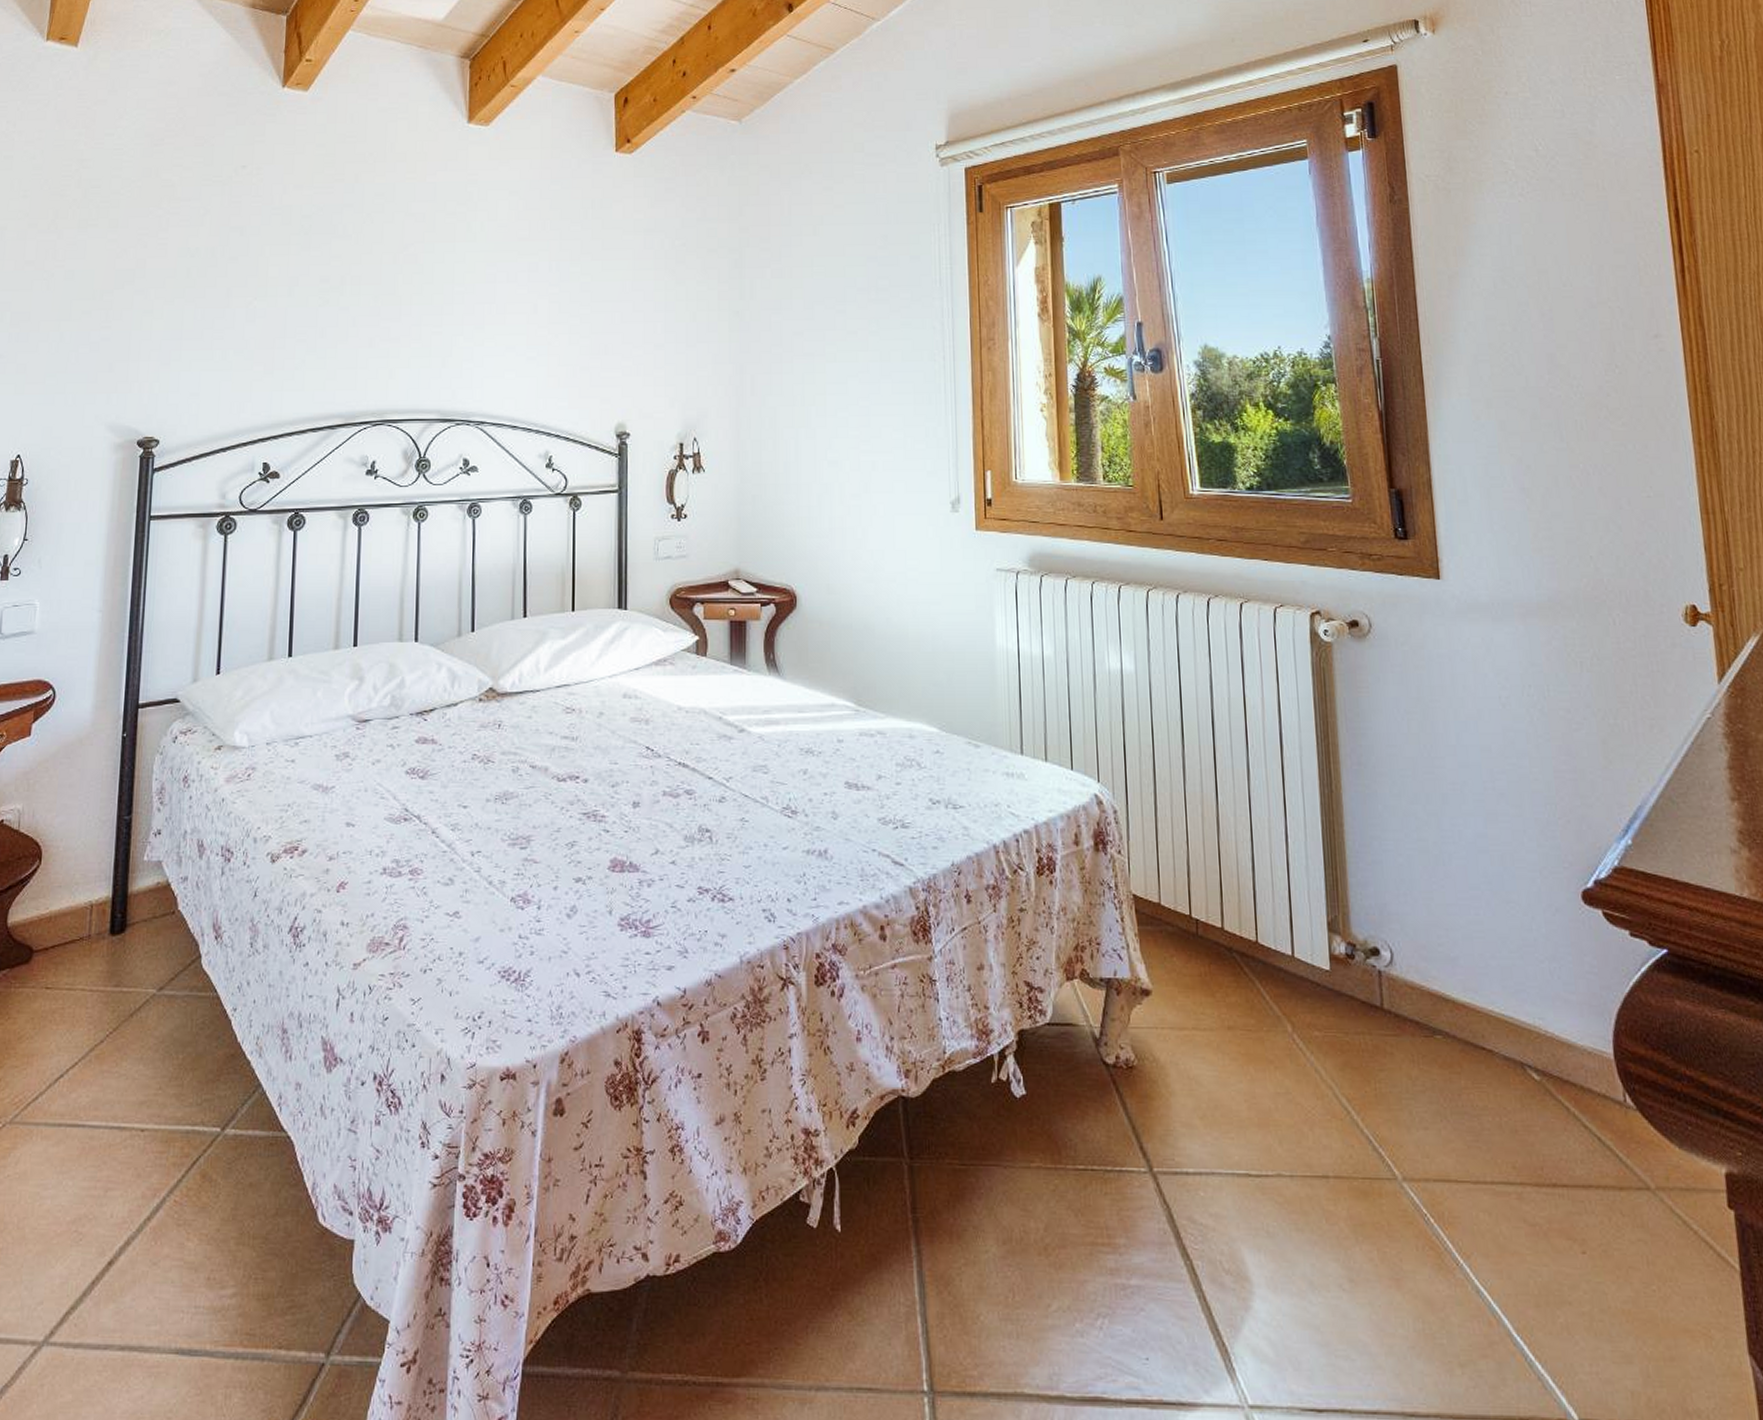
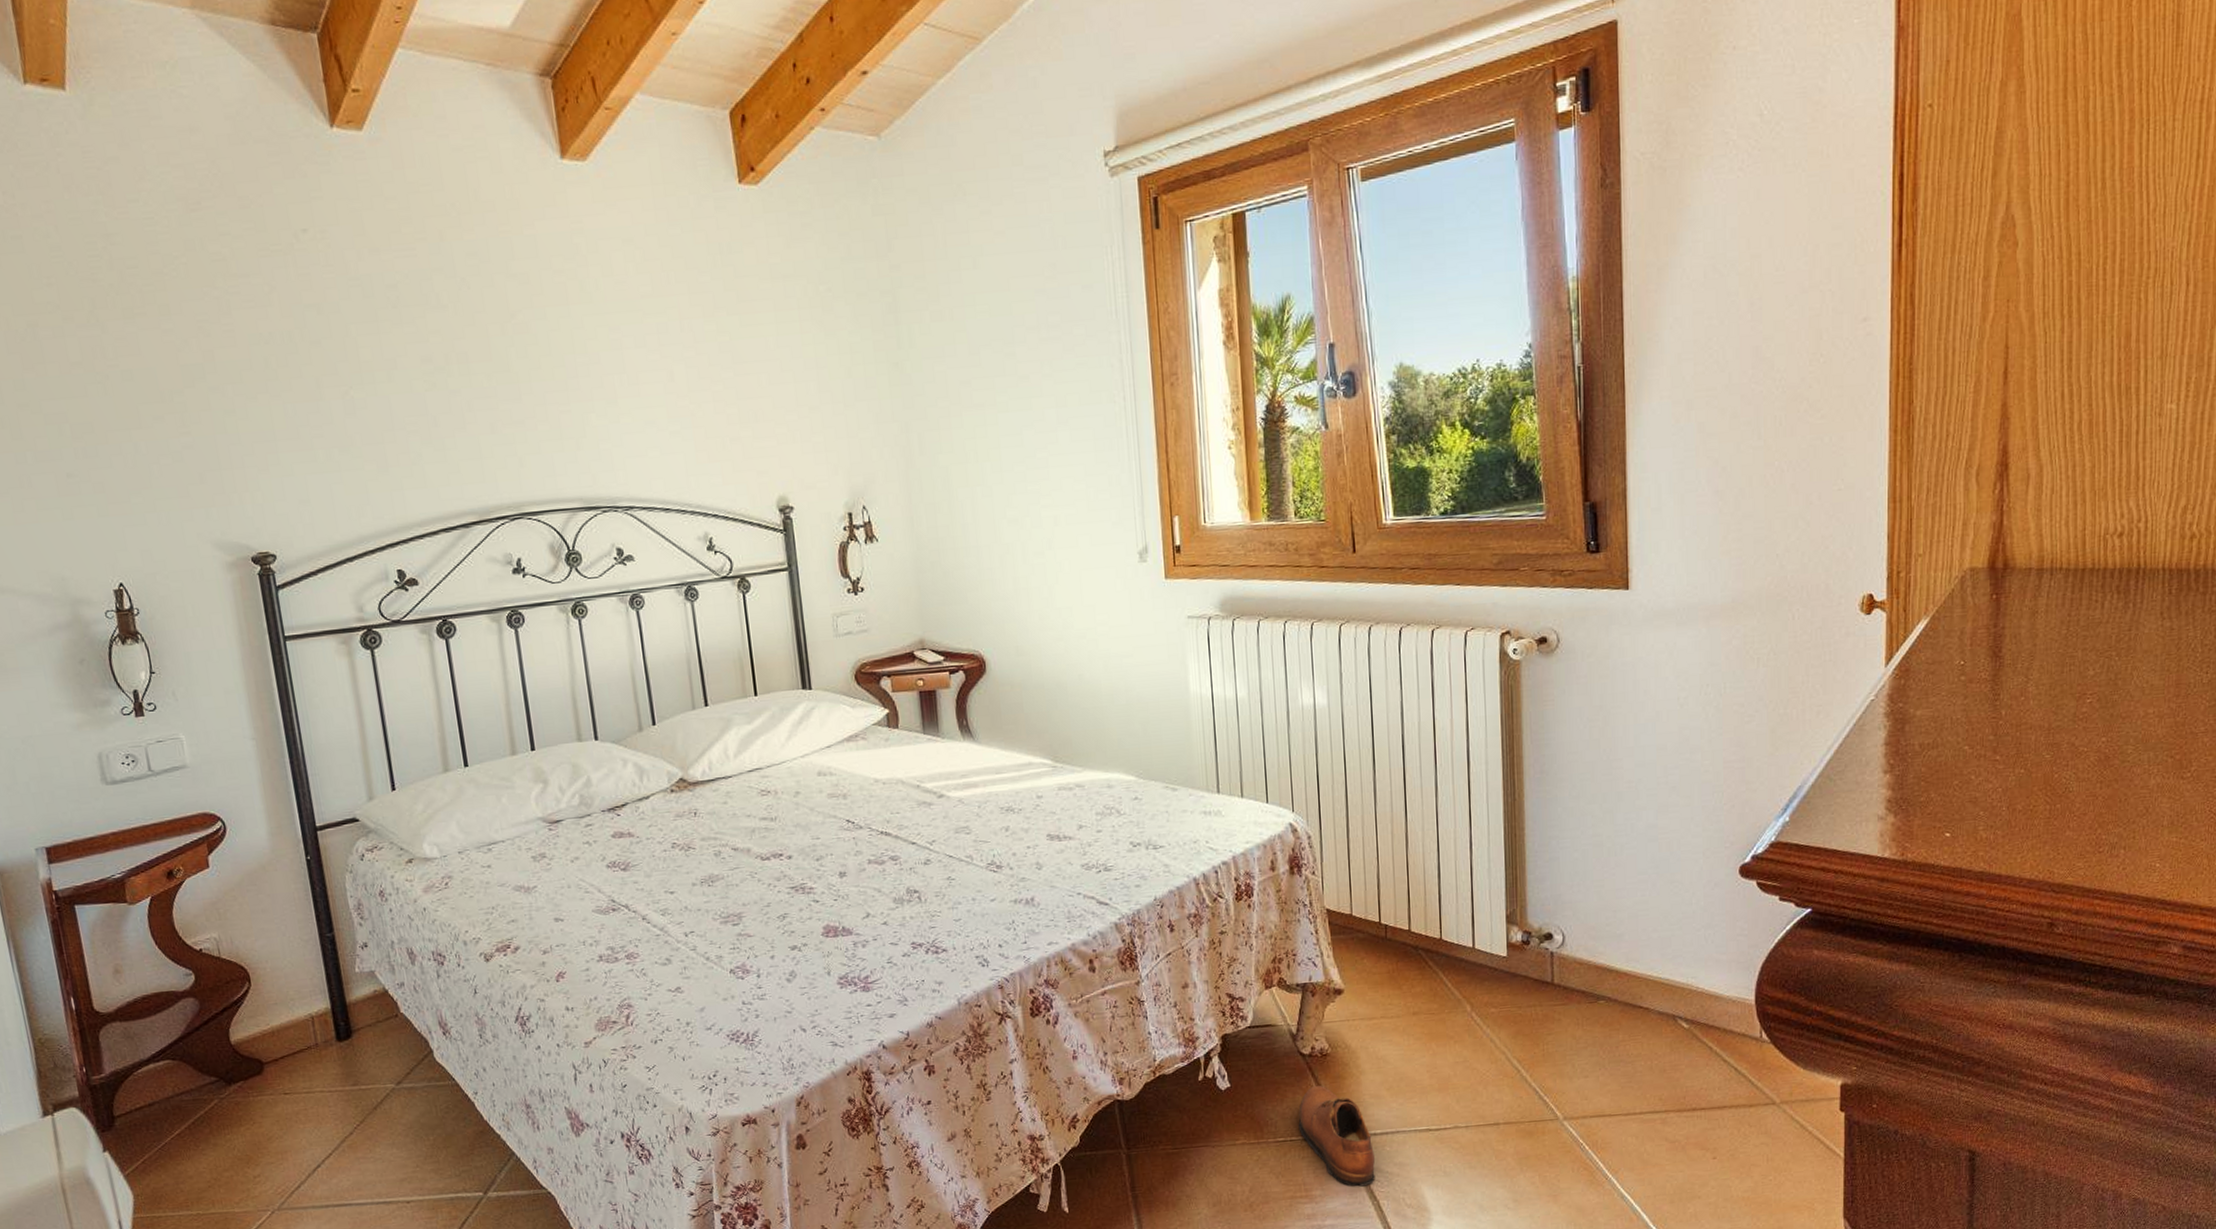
shoe: none [1100,1103,1188,1239] -> present [1298,1085,1375,1187]

